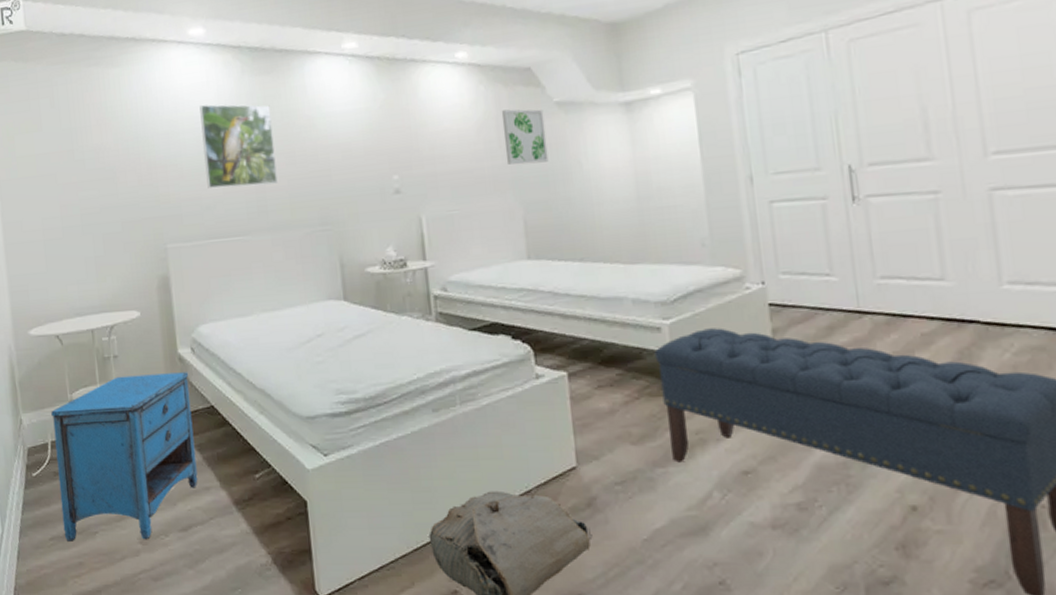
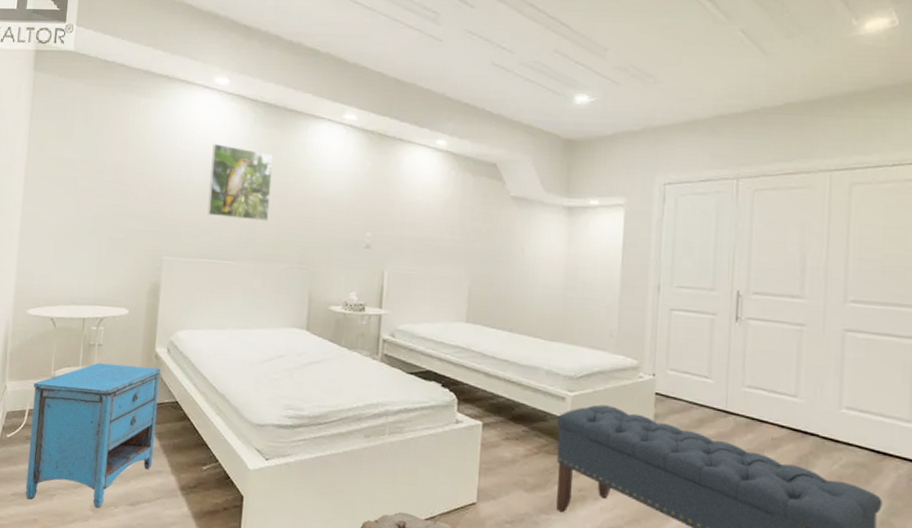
wall art: present [501,109,549,165] -> none [463,195,501,244]

